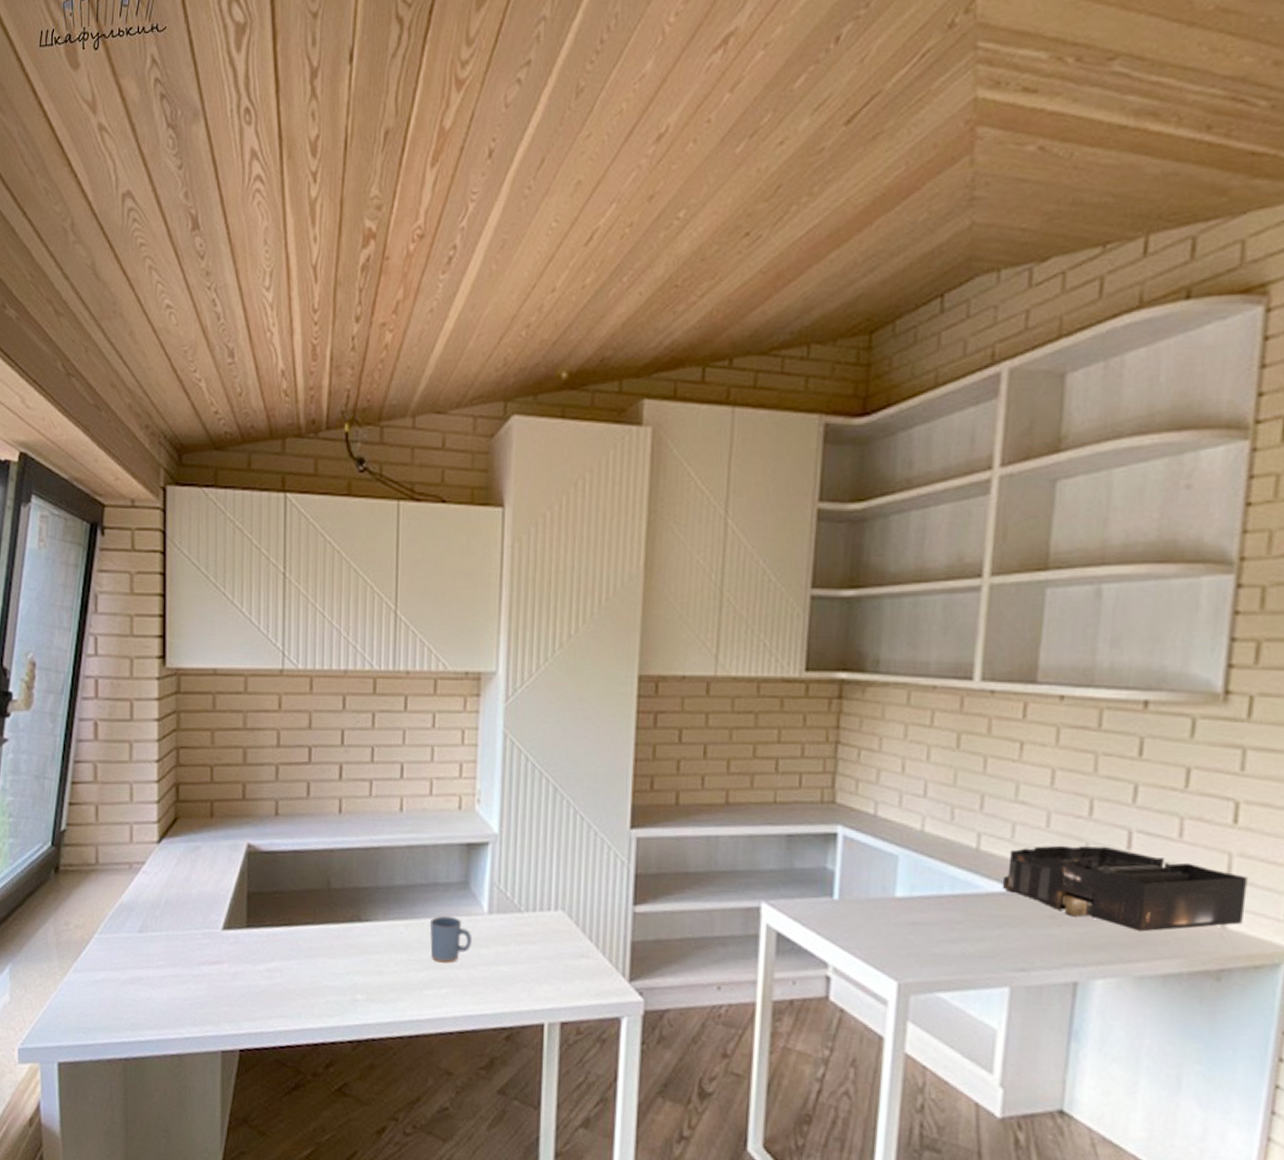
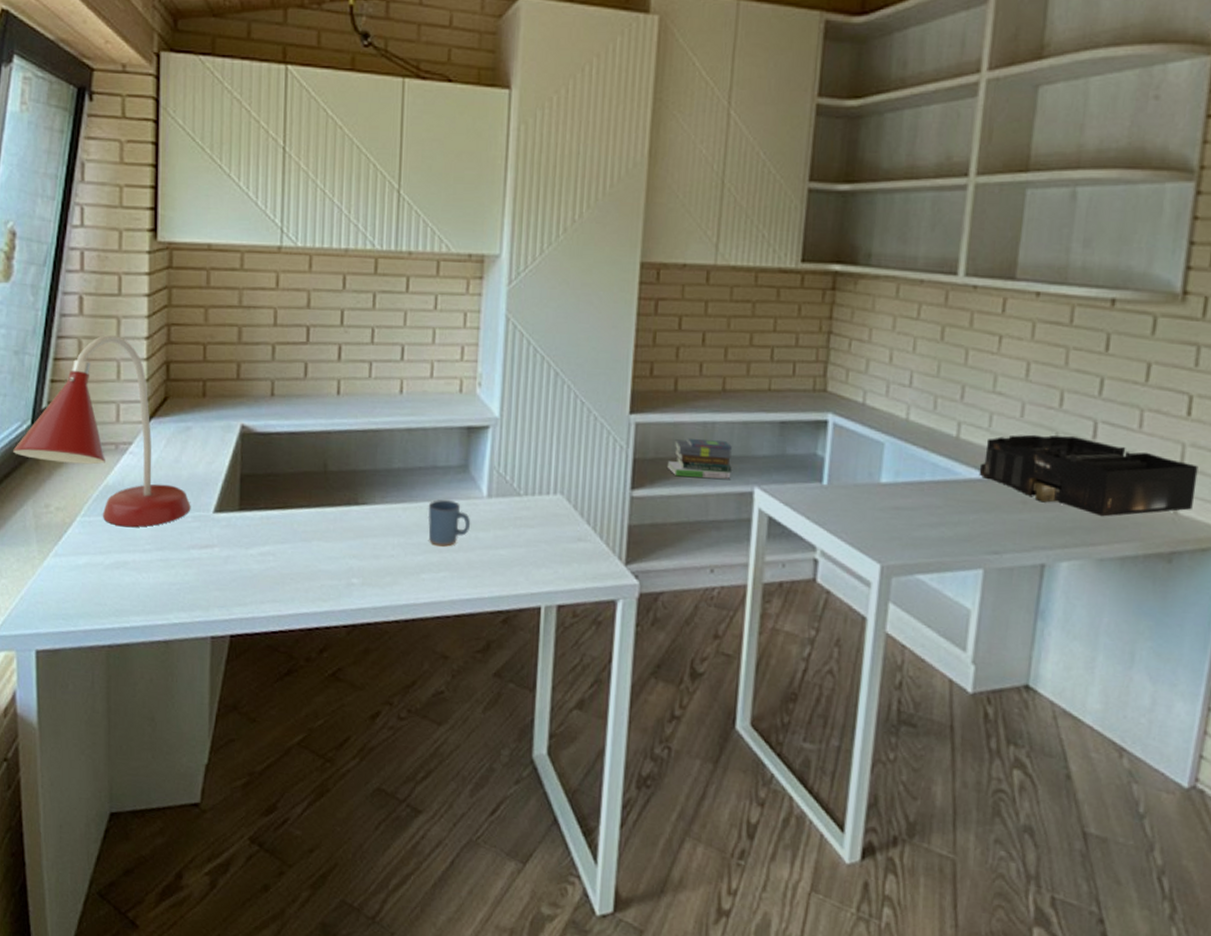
desk lamp: none [35,758,201,944] -> present [13,334,191,527]
books: none [669,852,737,894] -> present [666,437,732,479]

